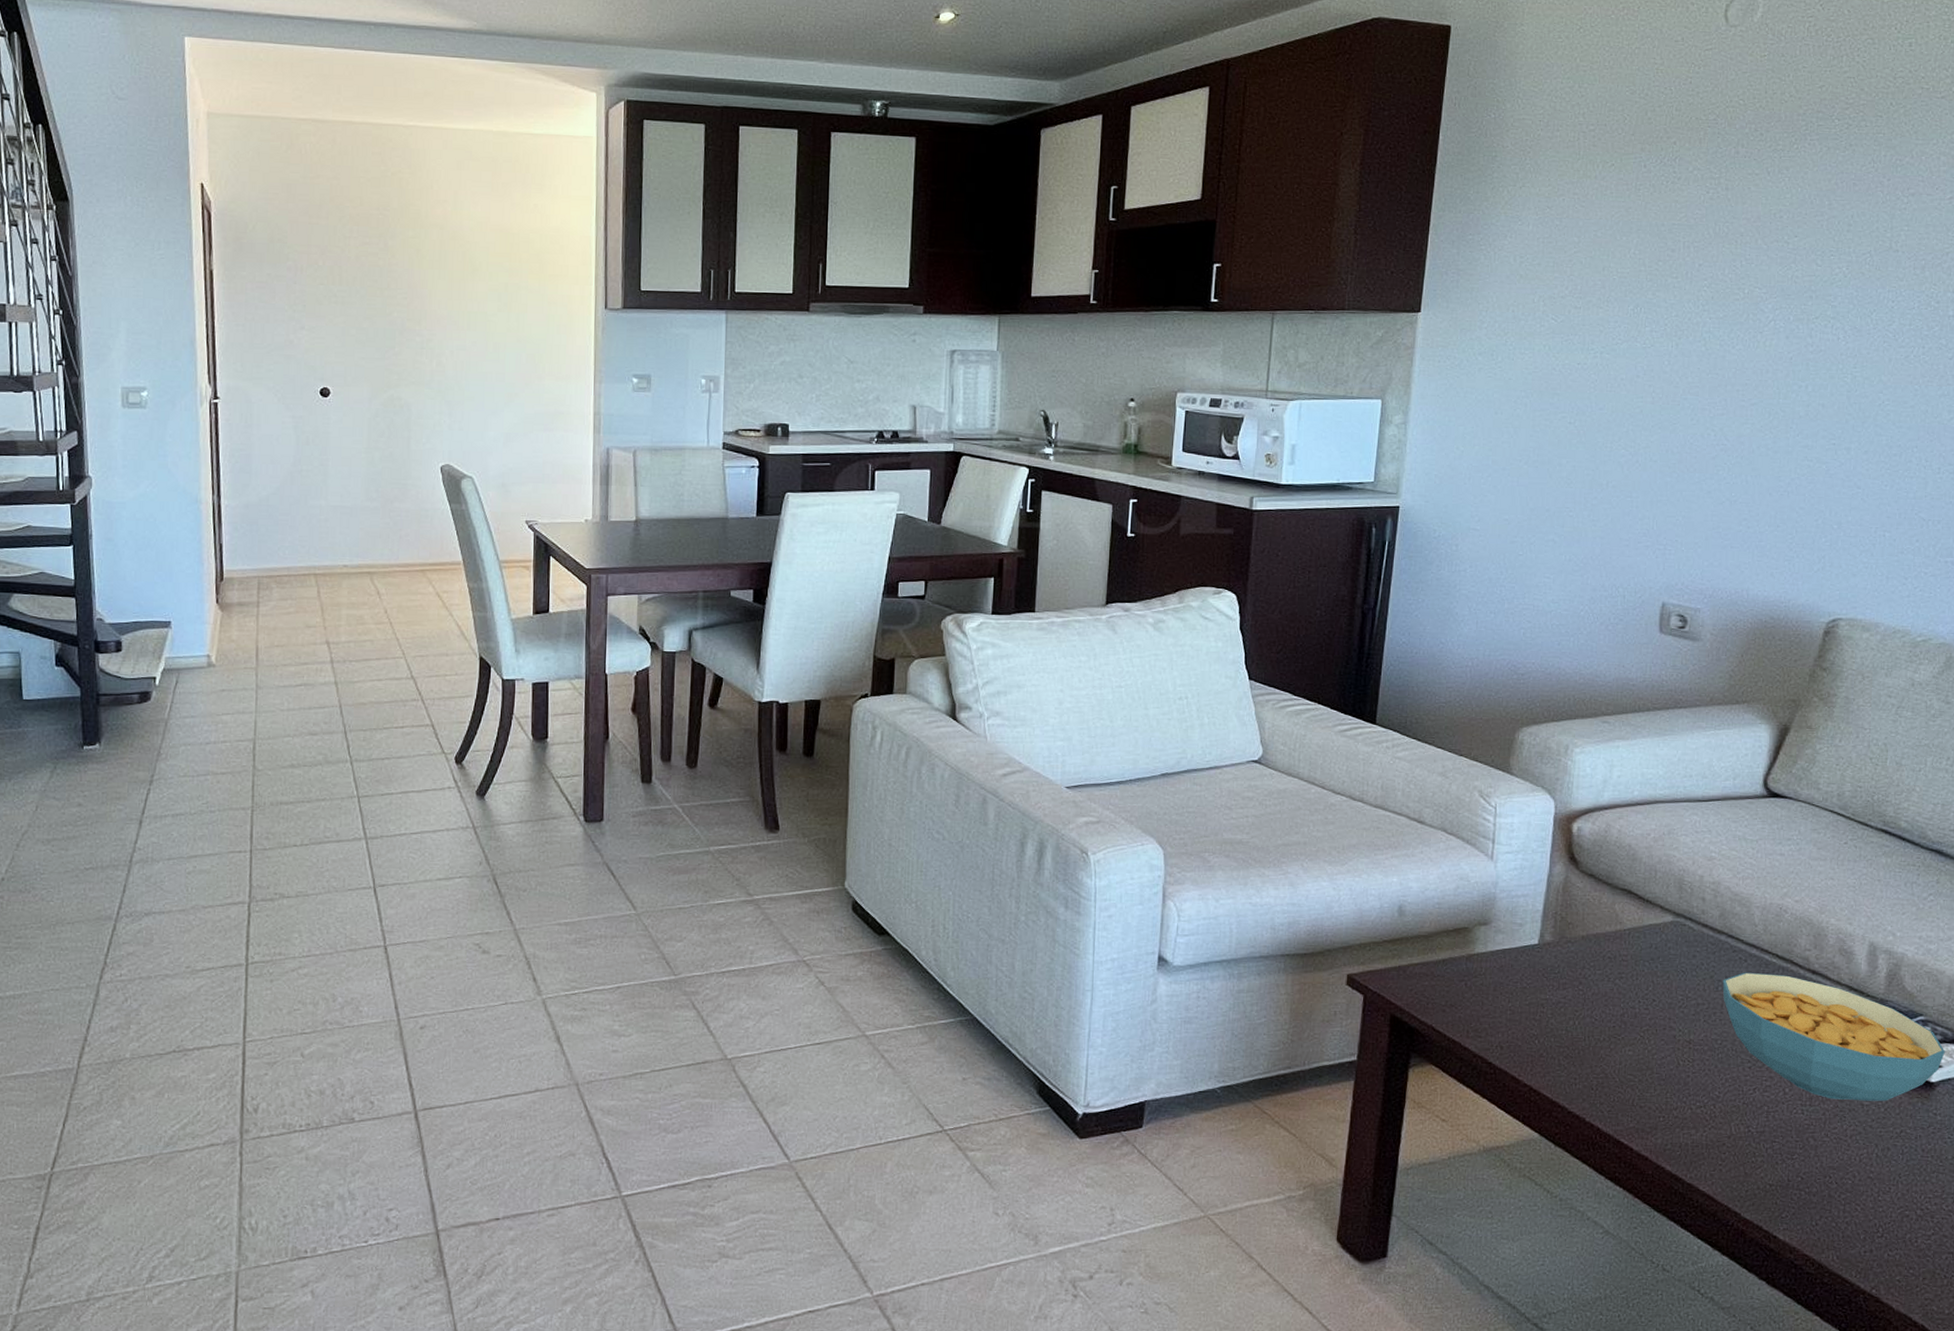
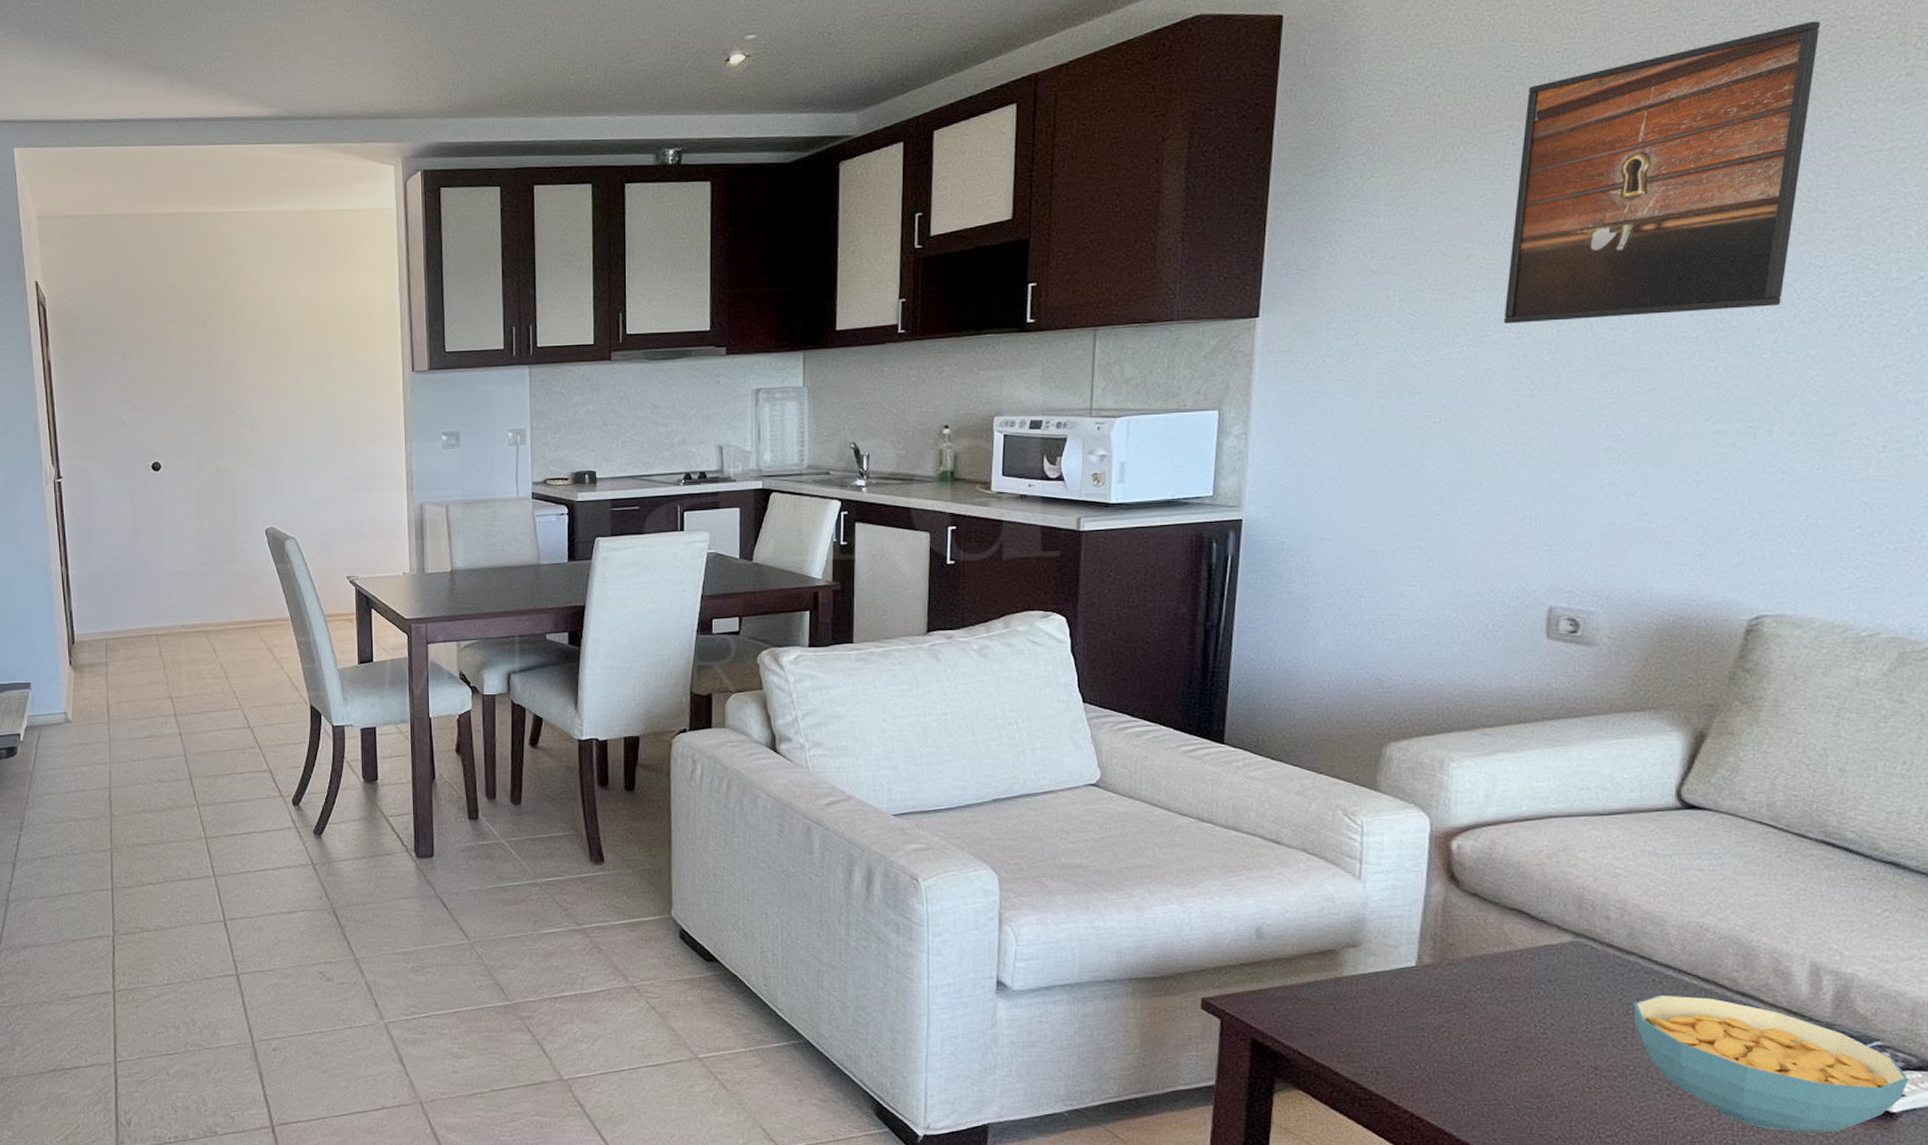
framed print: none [1631,77,1898,335] -> present [1504,21,1821,324]

